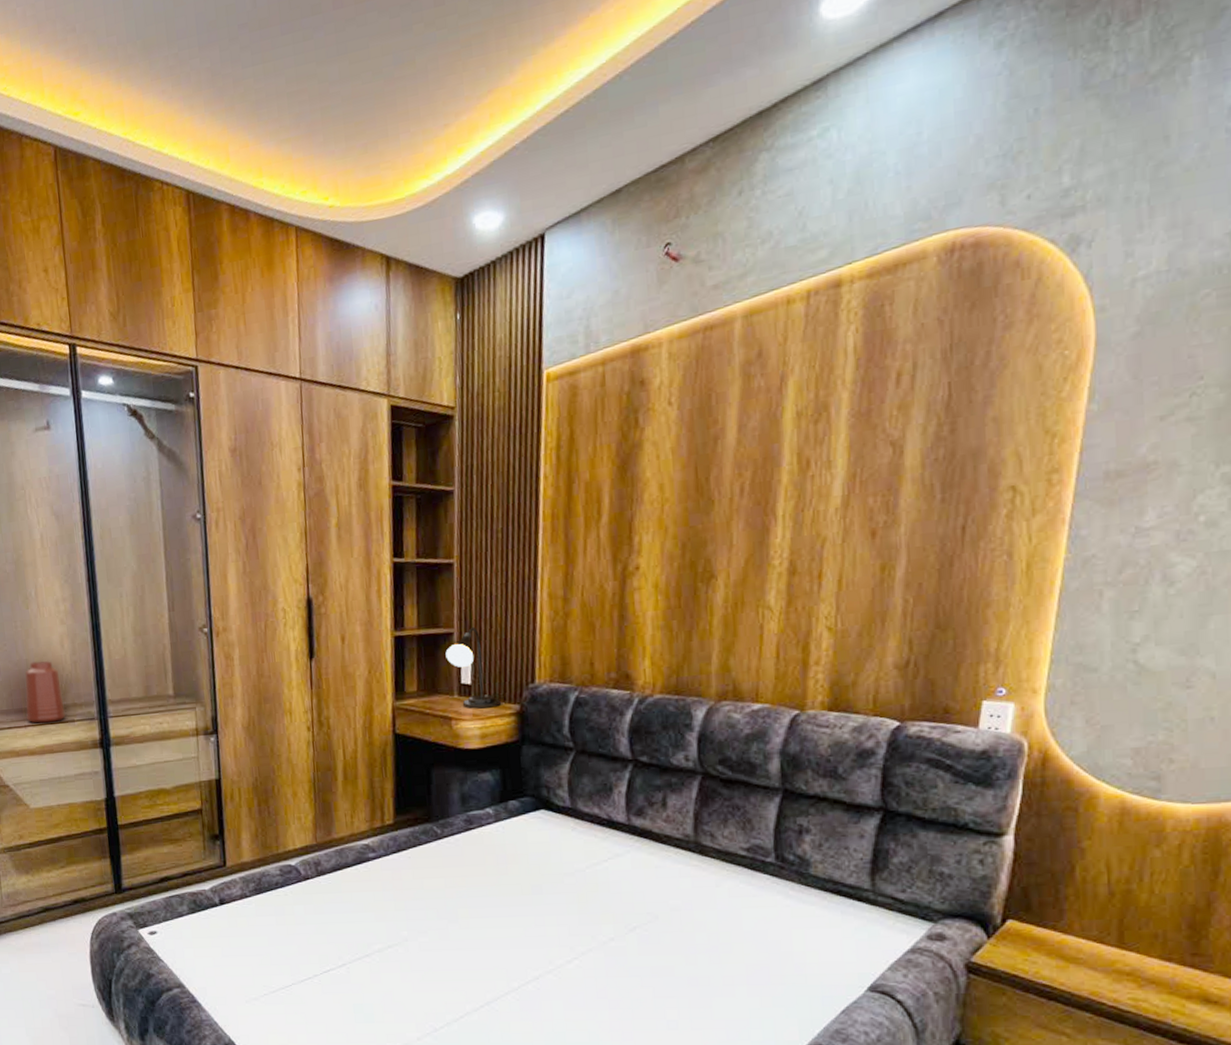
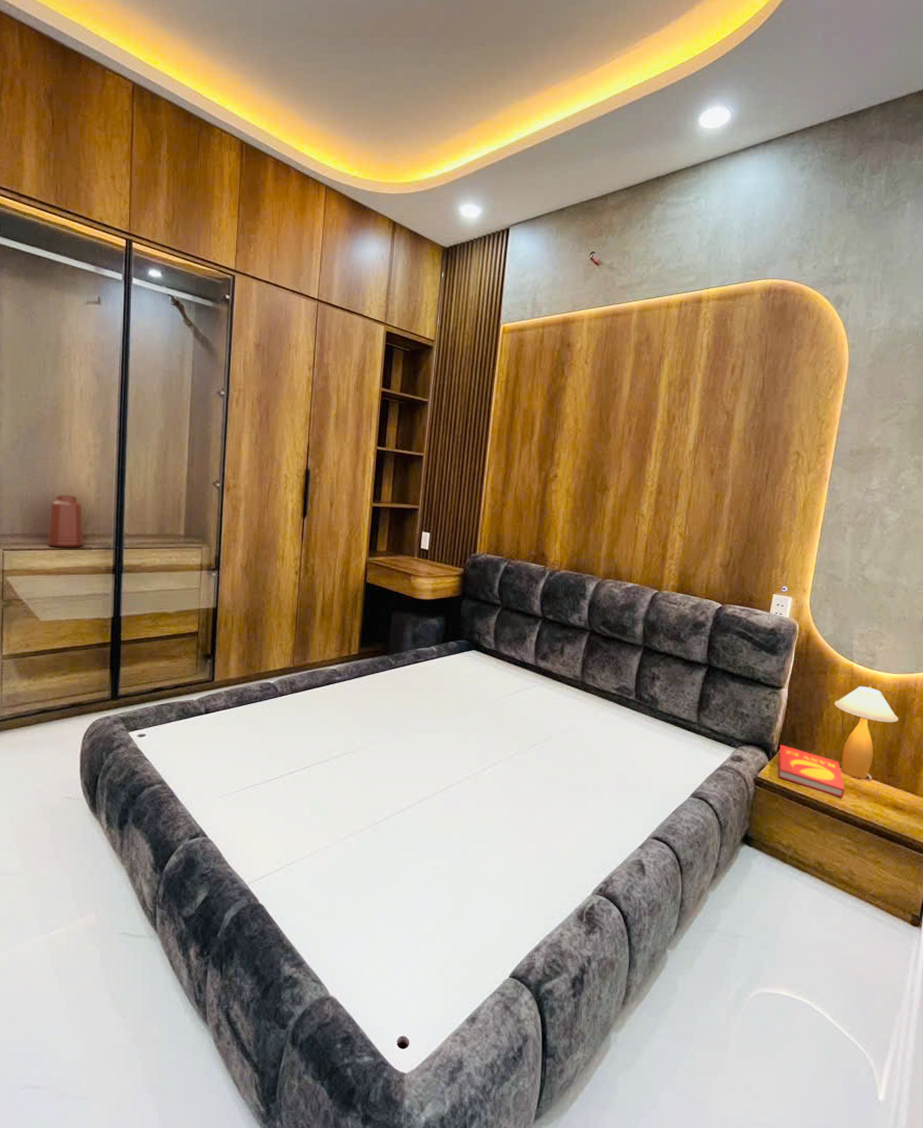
desk lamp: present [445,626,501,709] -> none [411,506,449,569]
book: none [1002,915,1118,989] -> present [778,745,845,799]
table lamp: none [1094,817,1207,961] -> present [835,681,899,780]

